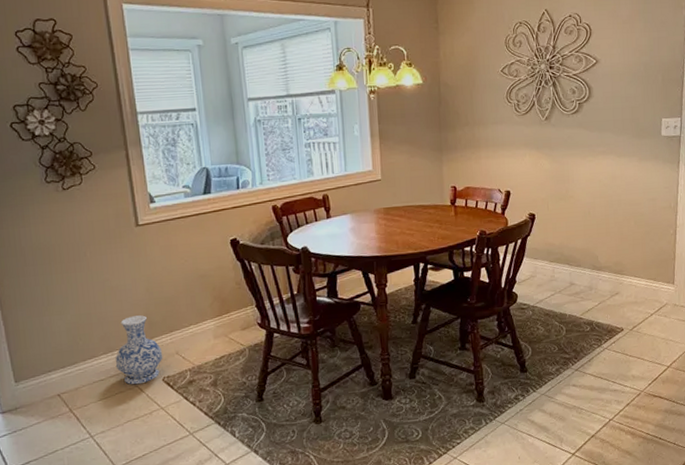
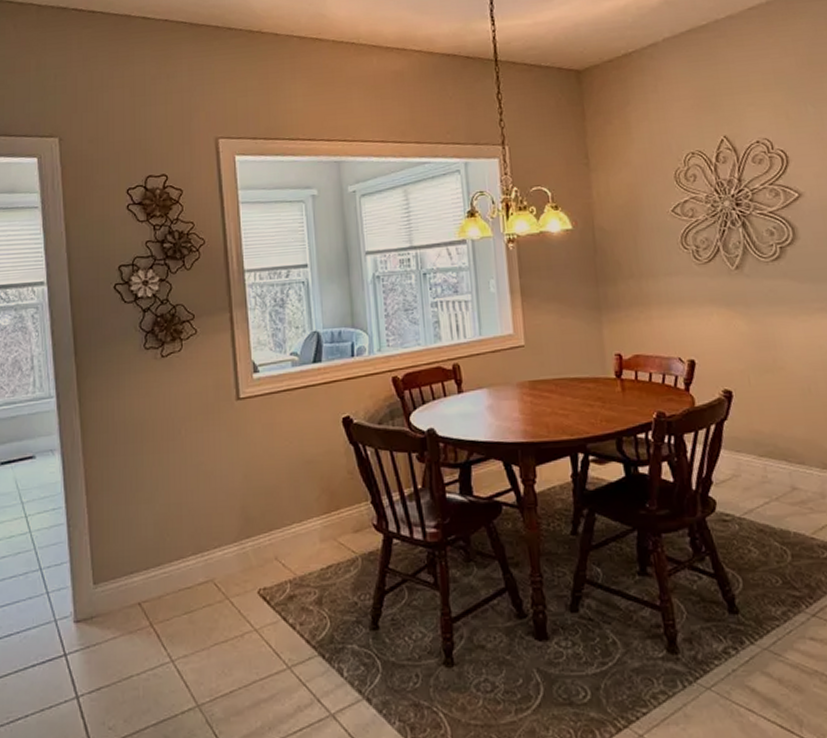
vase: present [115,315,163,385] -> none [205,508,260,597]

